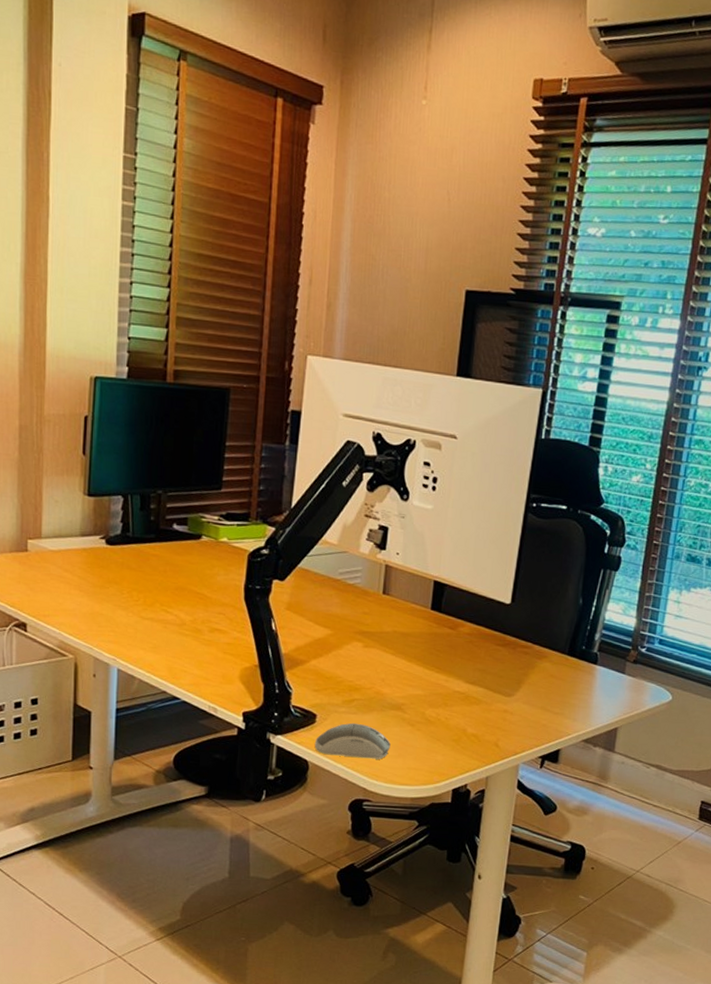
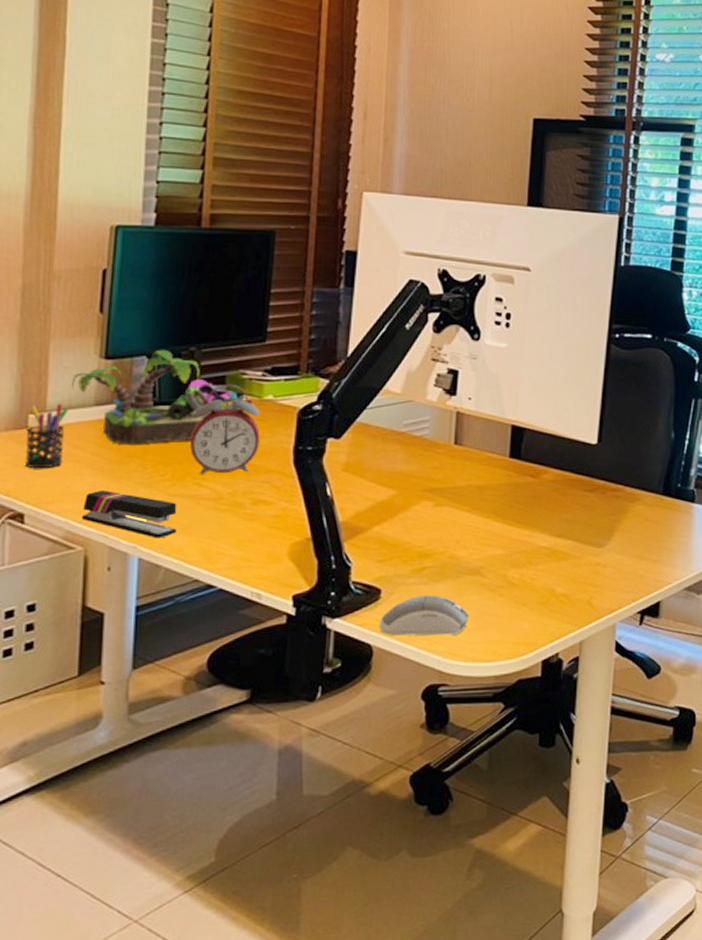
pen holder: none [25,531,60,586] -> present [24,403,69,468]
plant: none [61,490,203,572] -> present [71,349,244,444]
stapler: none [72,609,148,654] -> present [82,491,177,539]
alarm clock: none [159,525,216,604] -> present [190,384,260,474]

